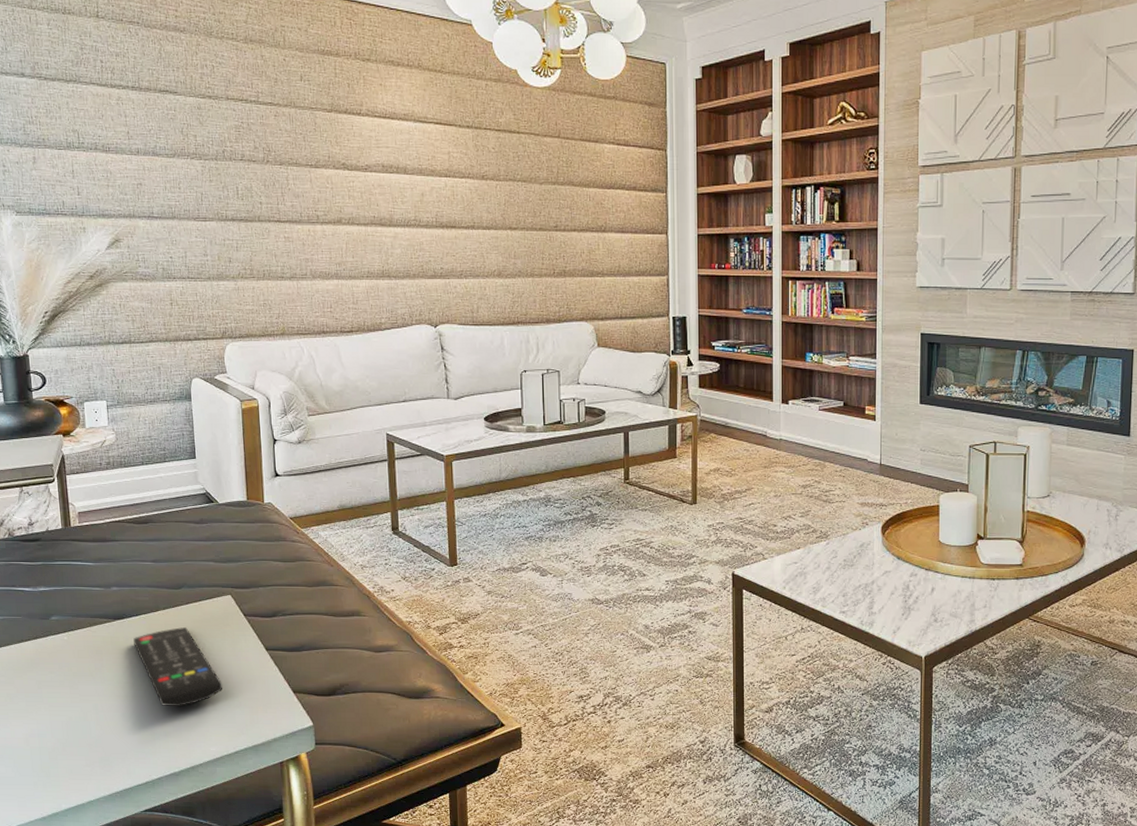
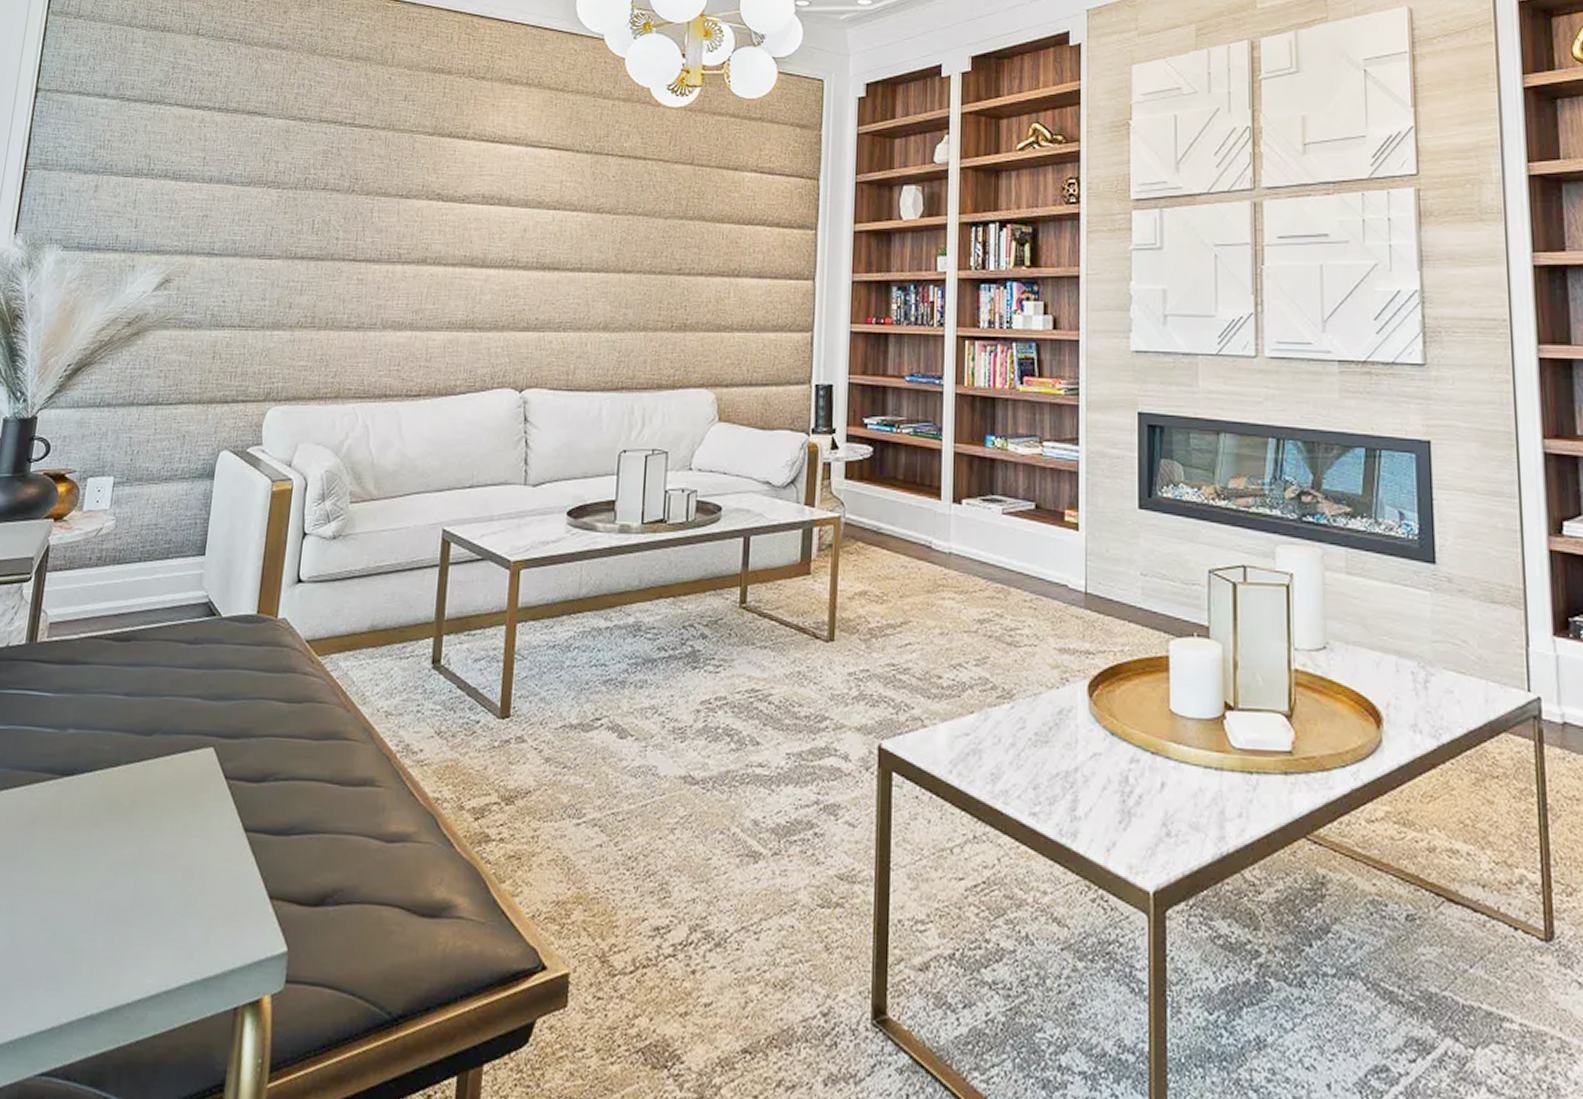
remote control: present [133,627,222,707] -> none [78,791,179,912]

